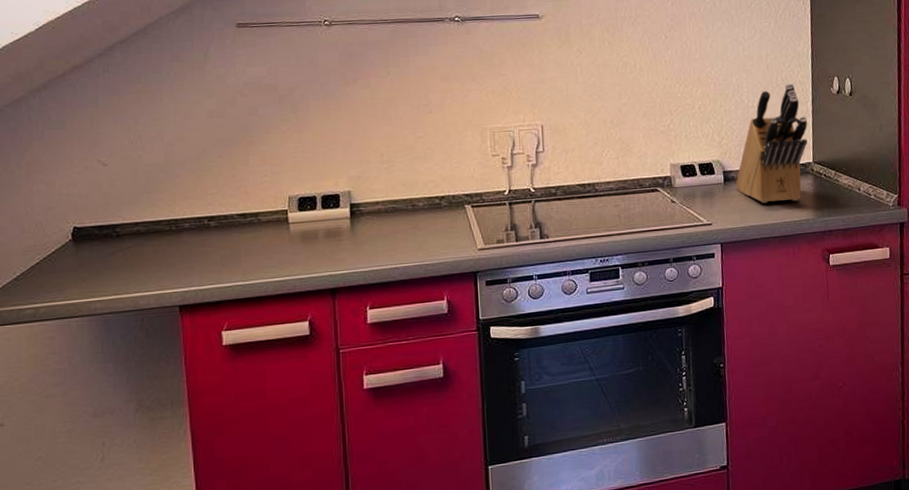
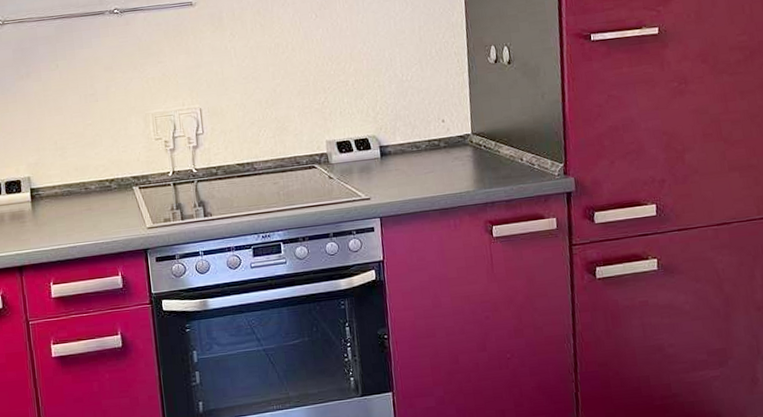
knife block: present [736,83,808,203] -> none [393,55,466,177]

